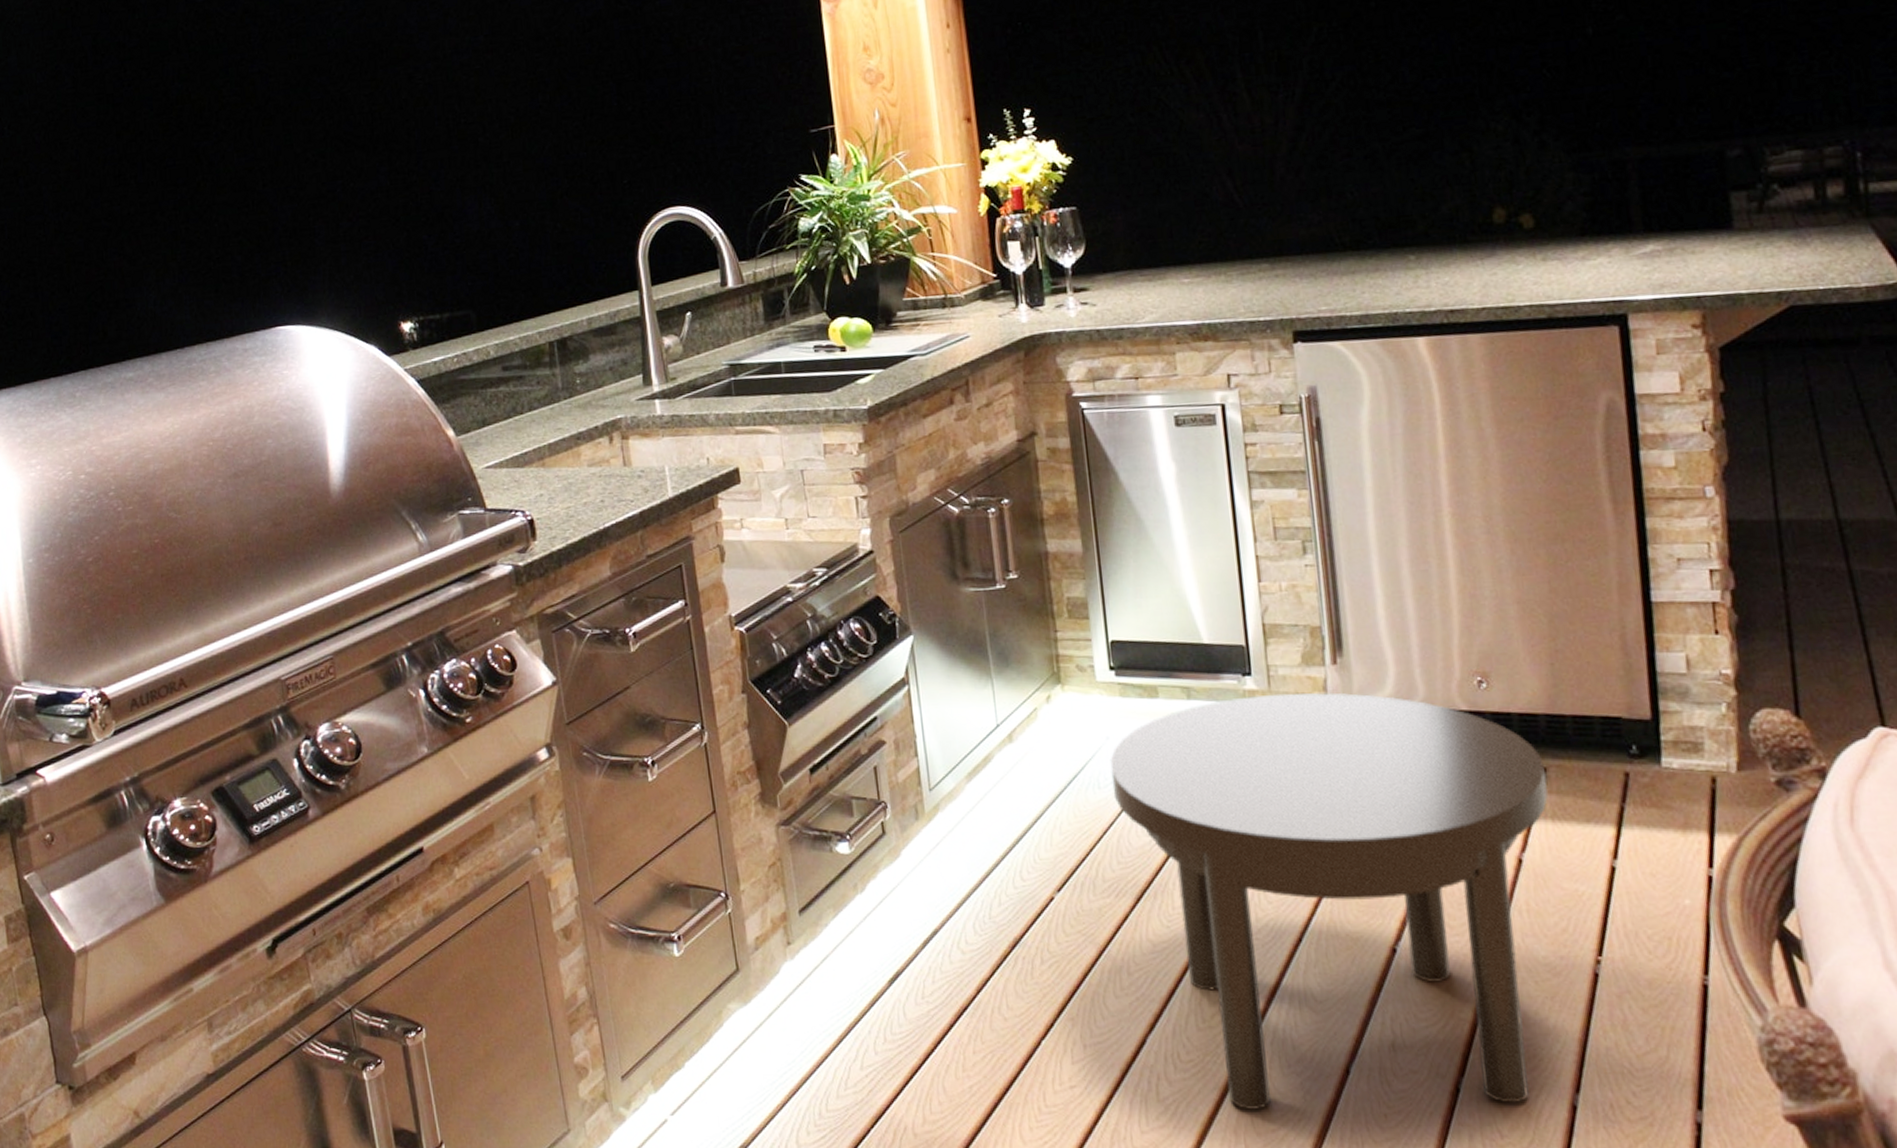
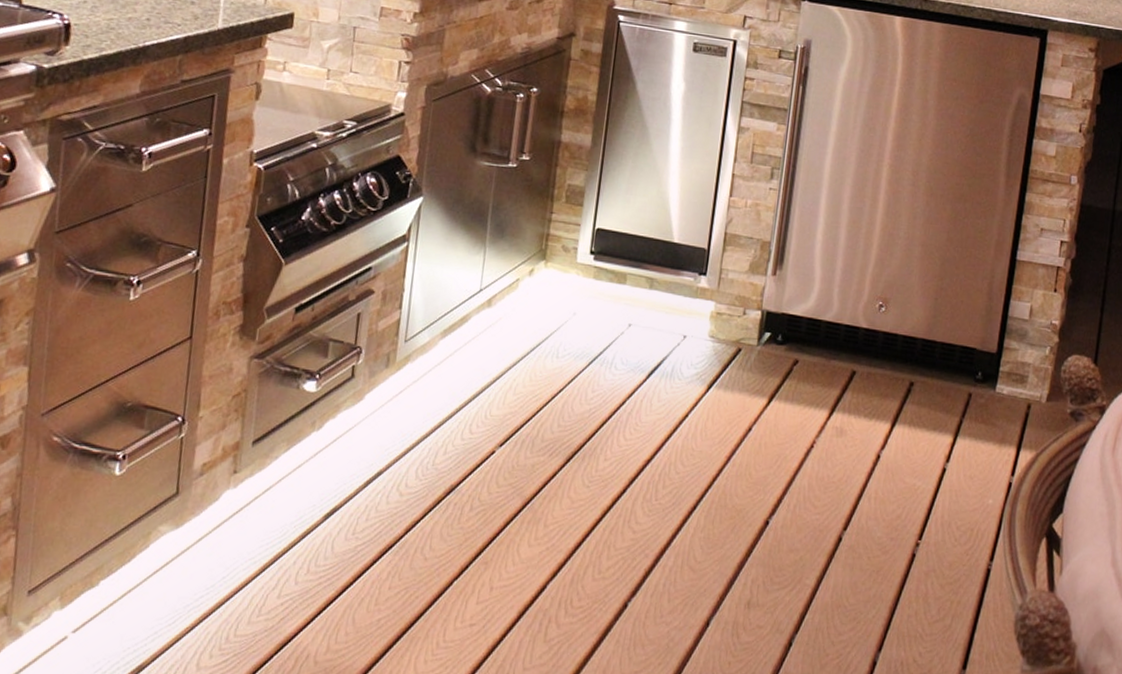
side table: present [1110,692,1548,1110] -> none [568,292,913,658]

